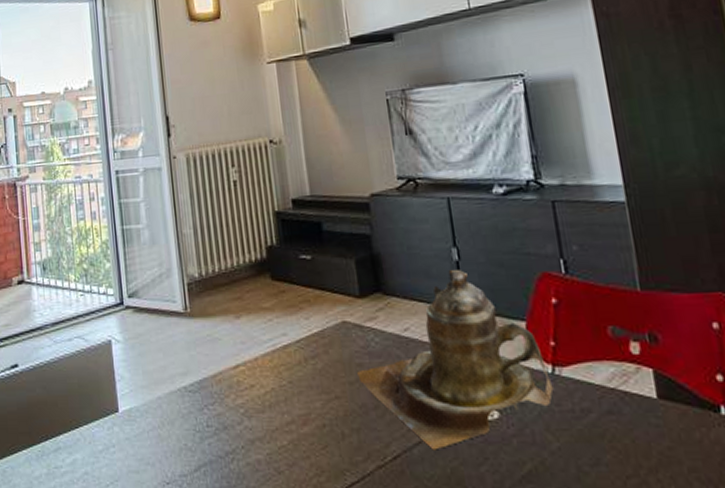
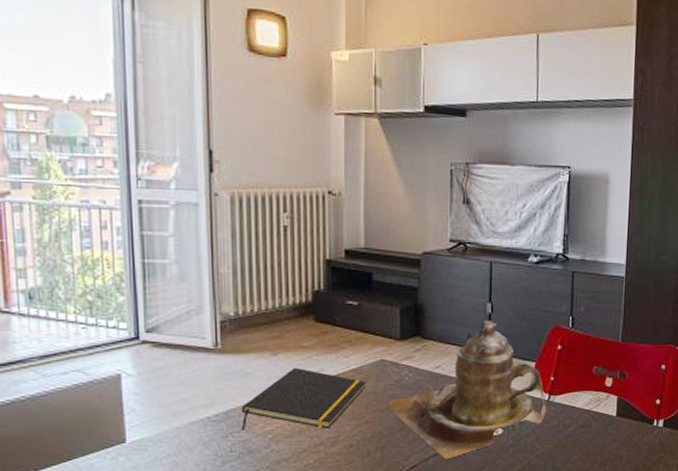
notepad: none [212,331,331,404] -> present [241,367,366,431]

